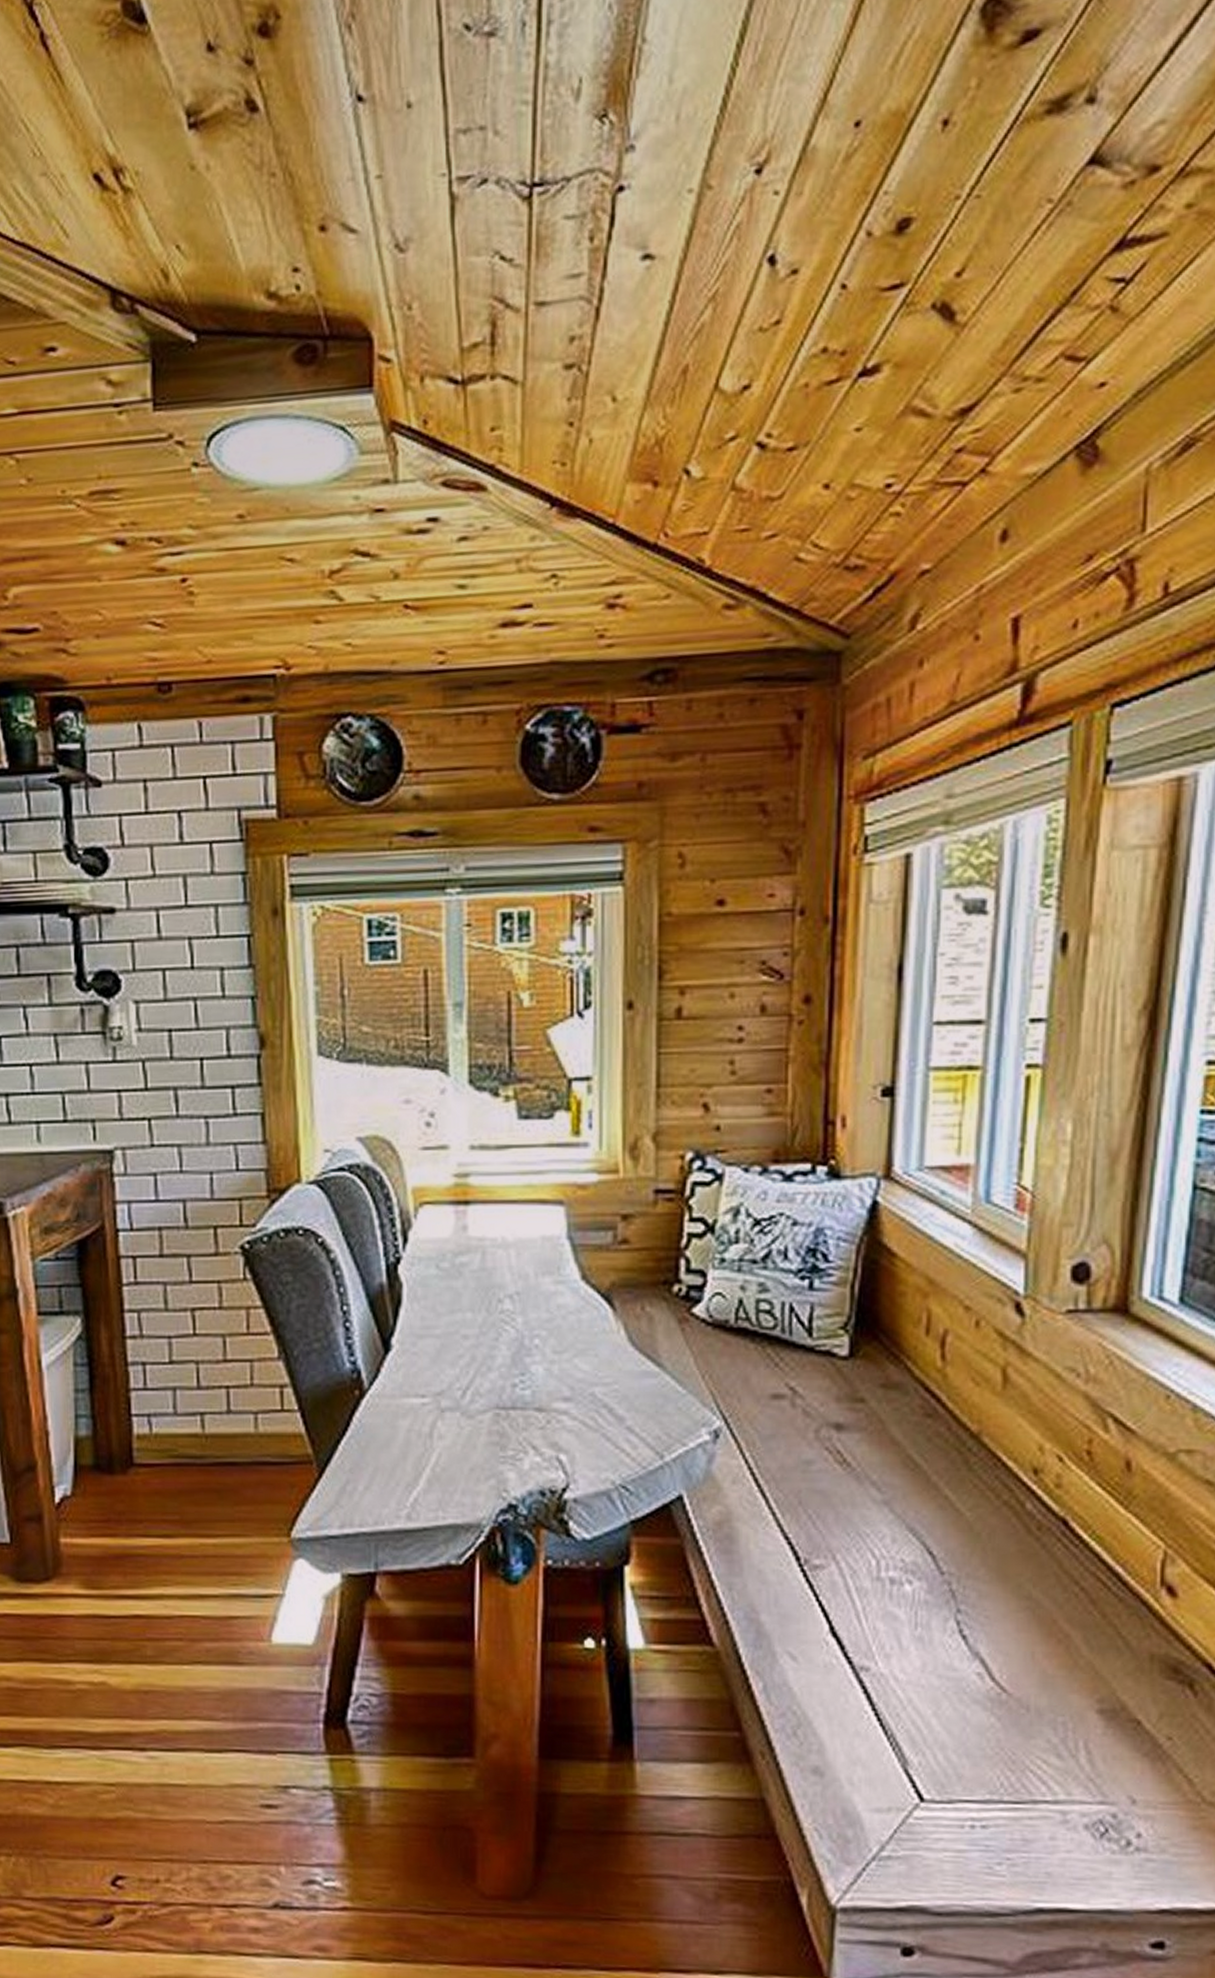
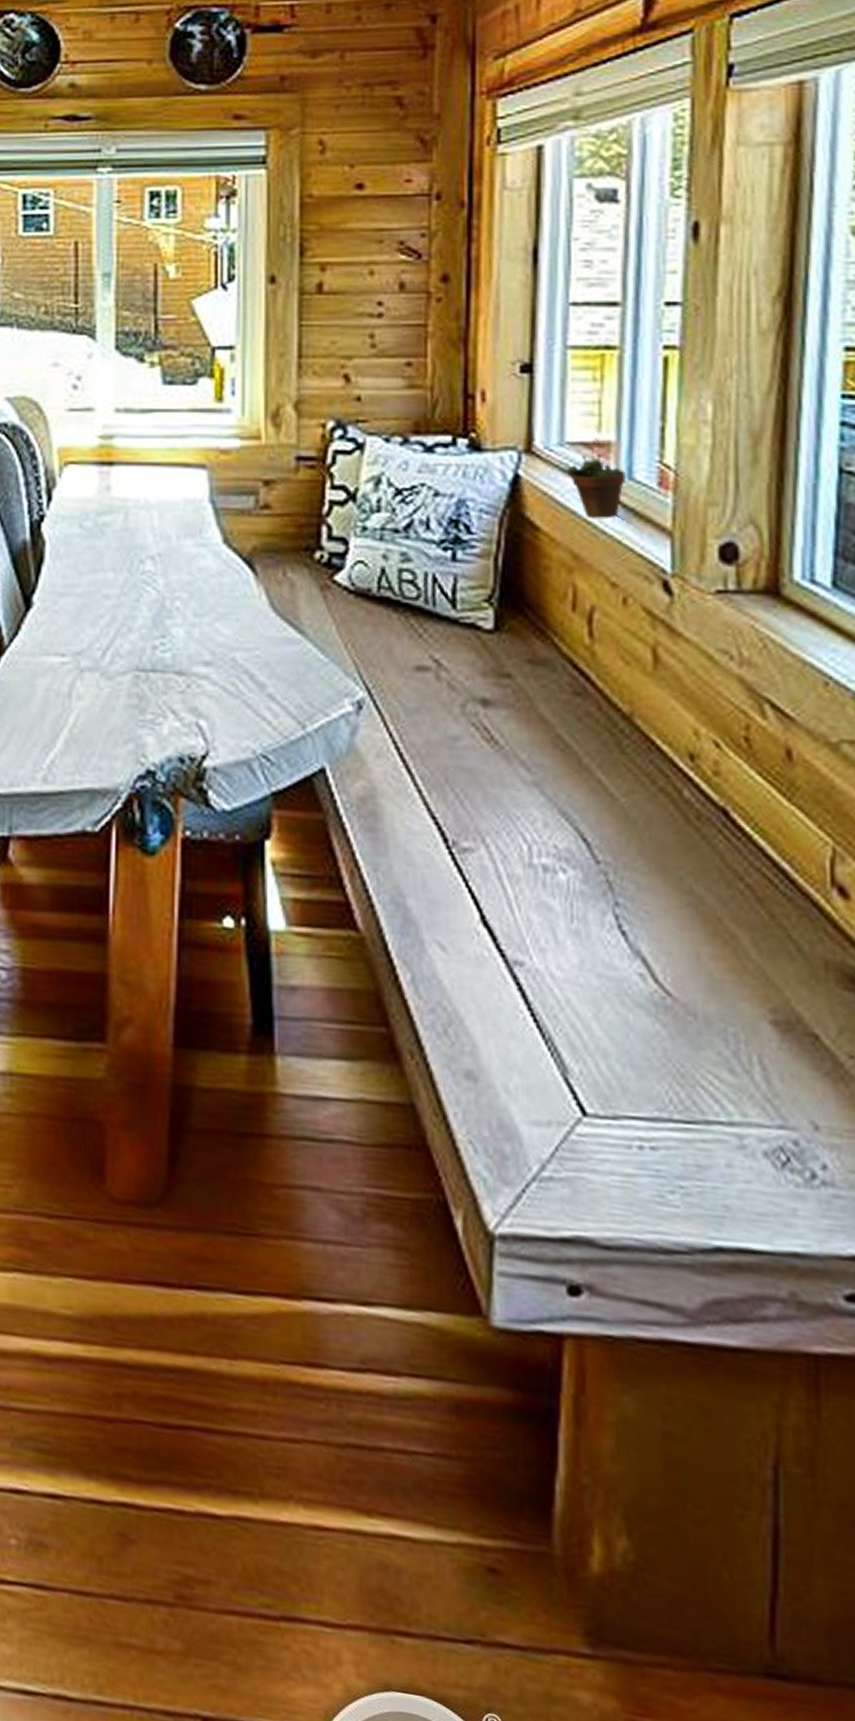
succulent plant: none [924,1161,984,1245] -> present [566,438,627,520]

